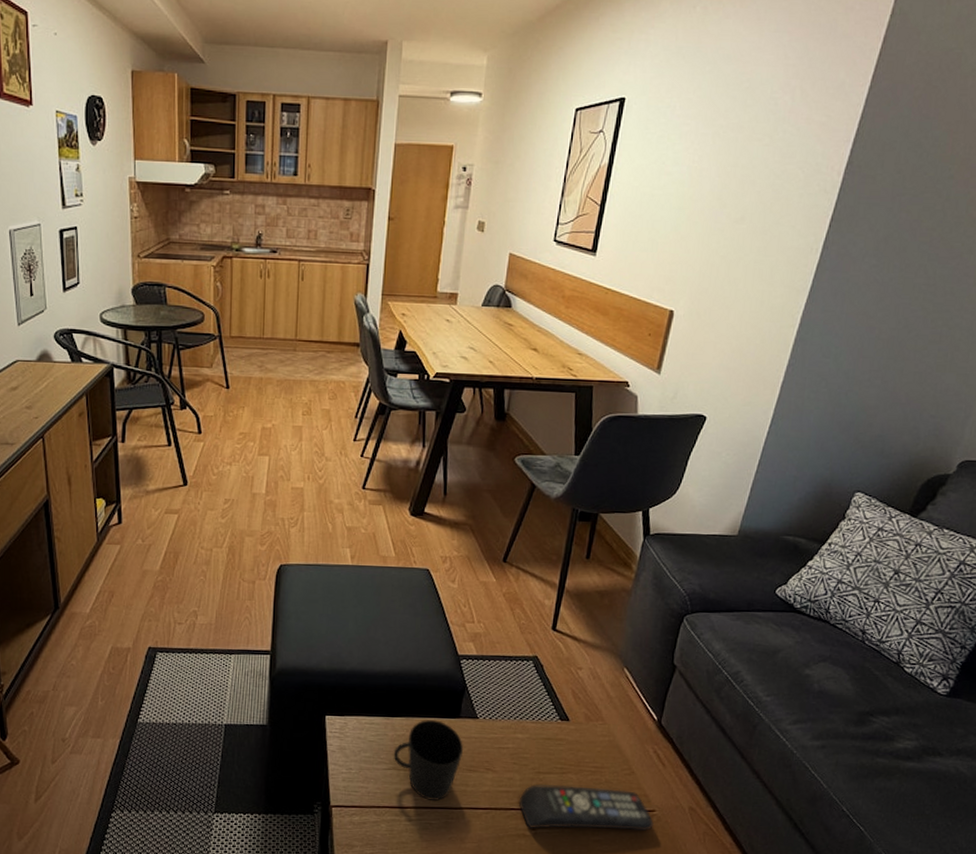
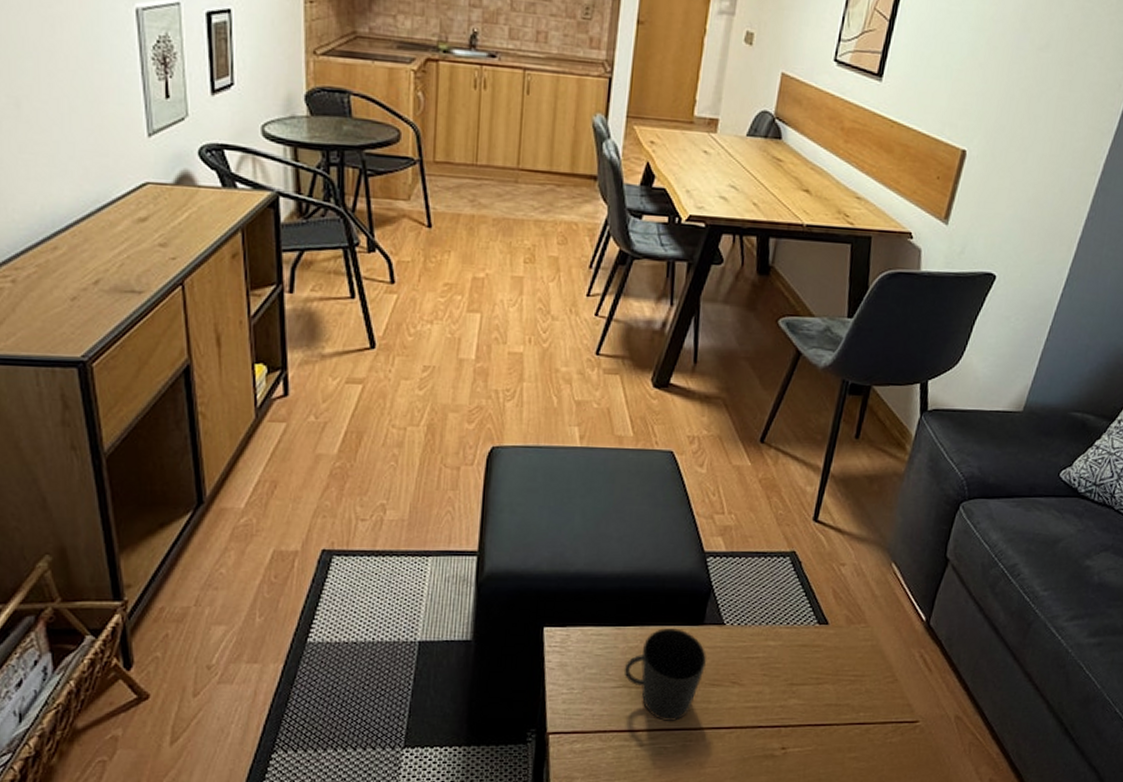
remote control: present [518,784,654,831] -> none [767,698,916,749]

